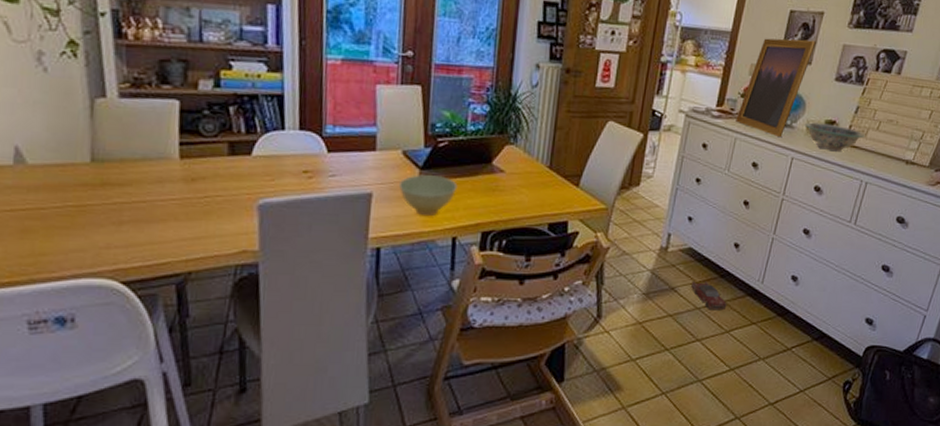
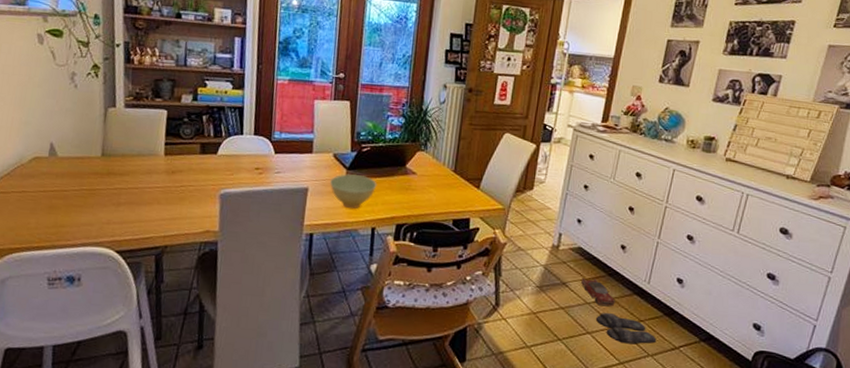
slippers: none [707,316,768,349] -> present [596,312,656,344]
picture frame: present [736,38,817,138] -> none [620,63,694,151]
decorative bowl: present [804,122,866,152] -> none [684,138,745,166]

